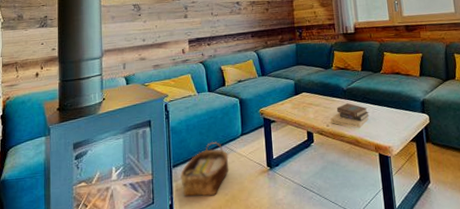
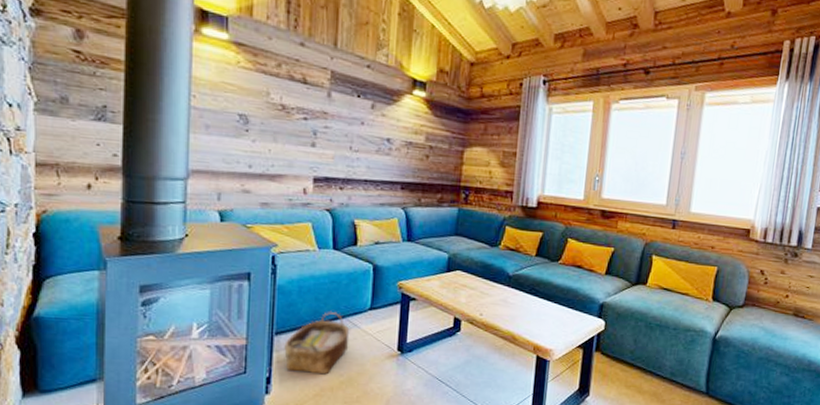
books: present [330,103,369,129] -> none [486,292,535,324]

